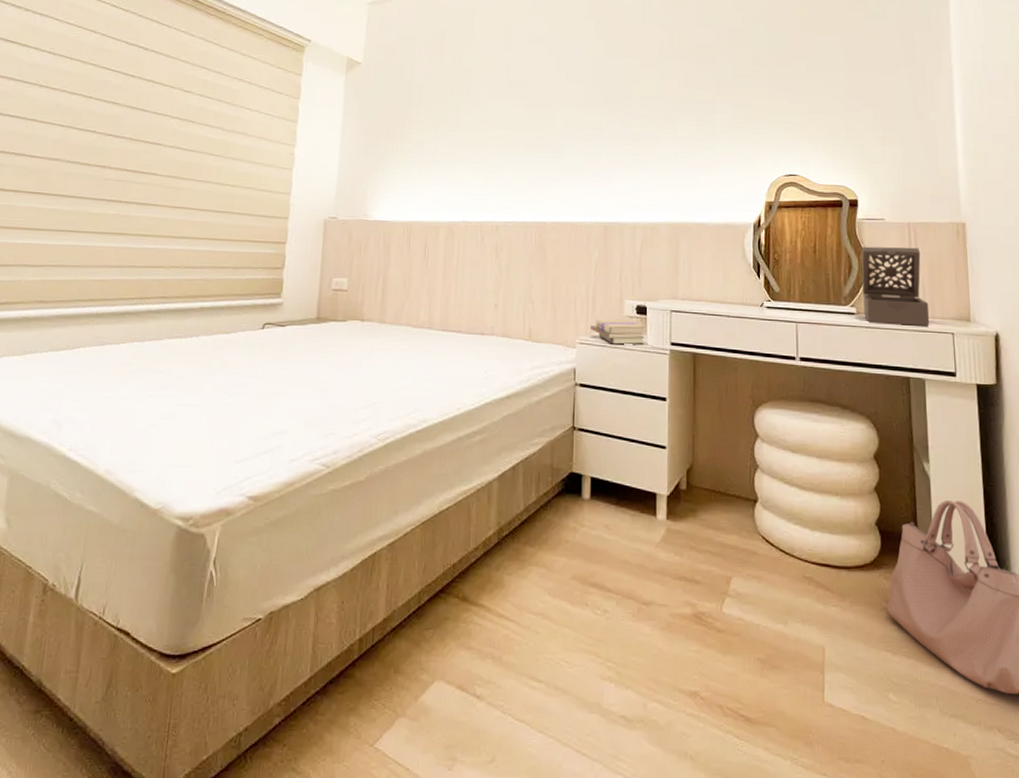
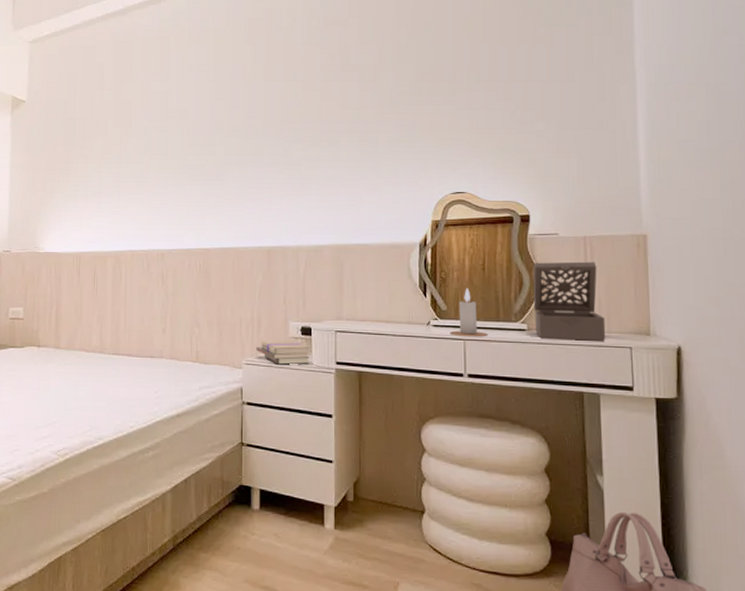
candle: none [782,270,820,320] -> present [449,288,489,337]

